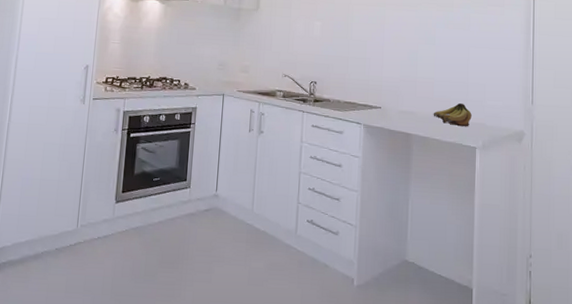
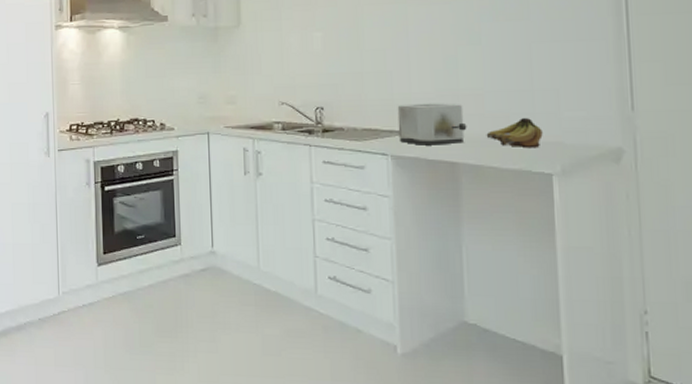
toaster: none [370,85,420,119] -> present [397,103,467,145]

